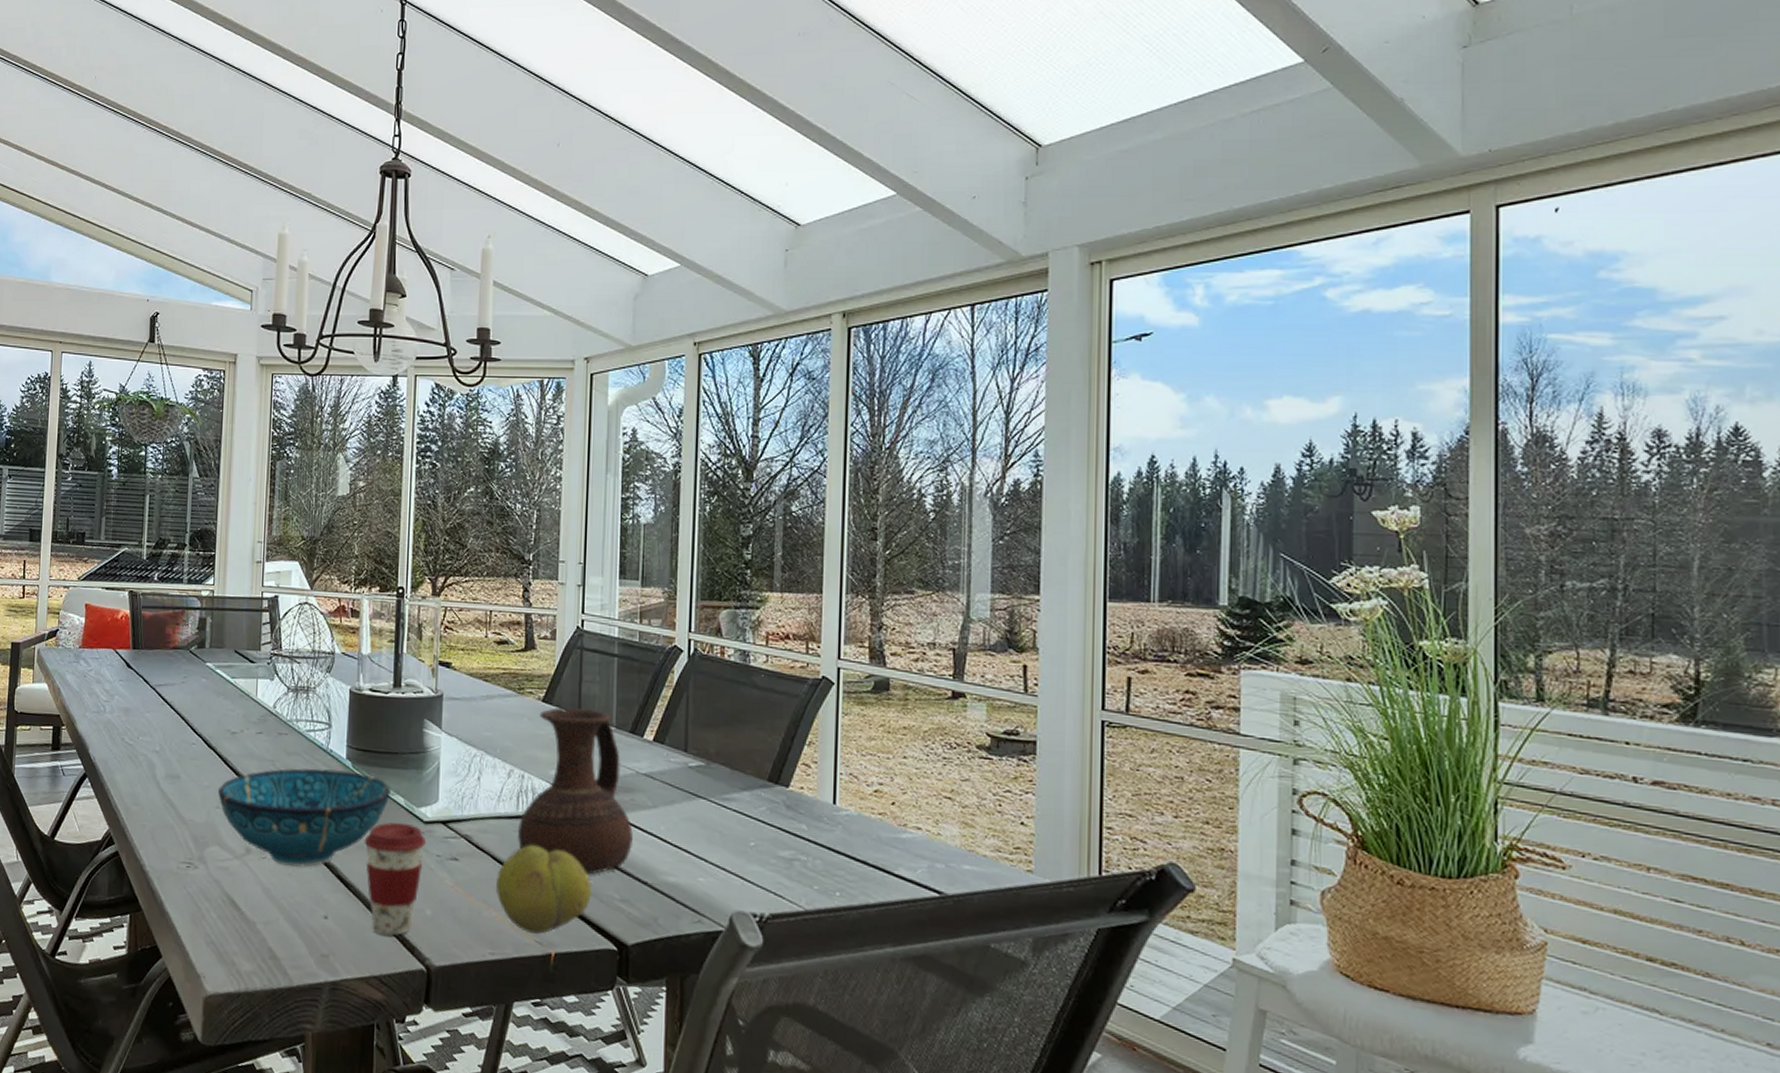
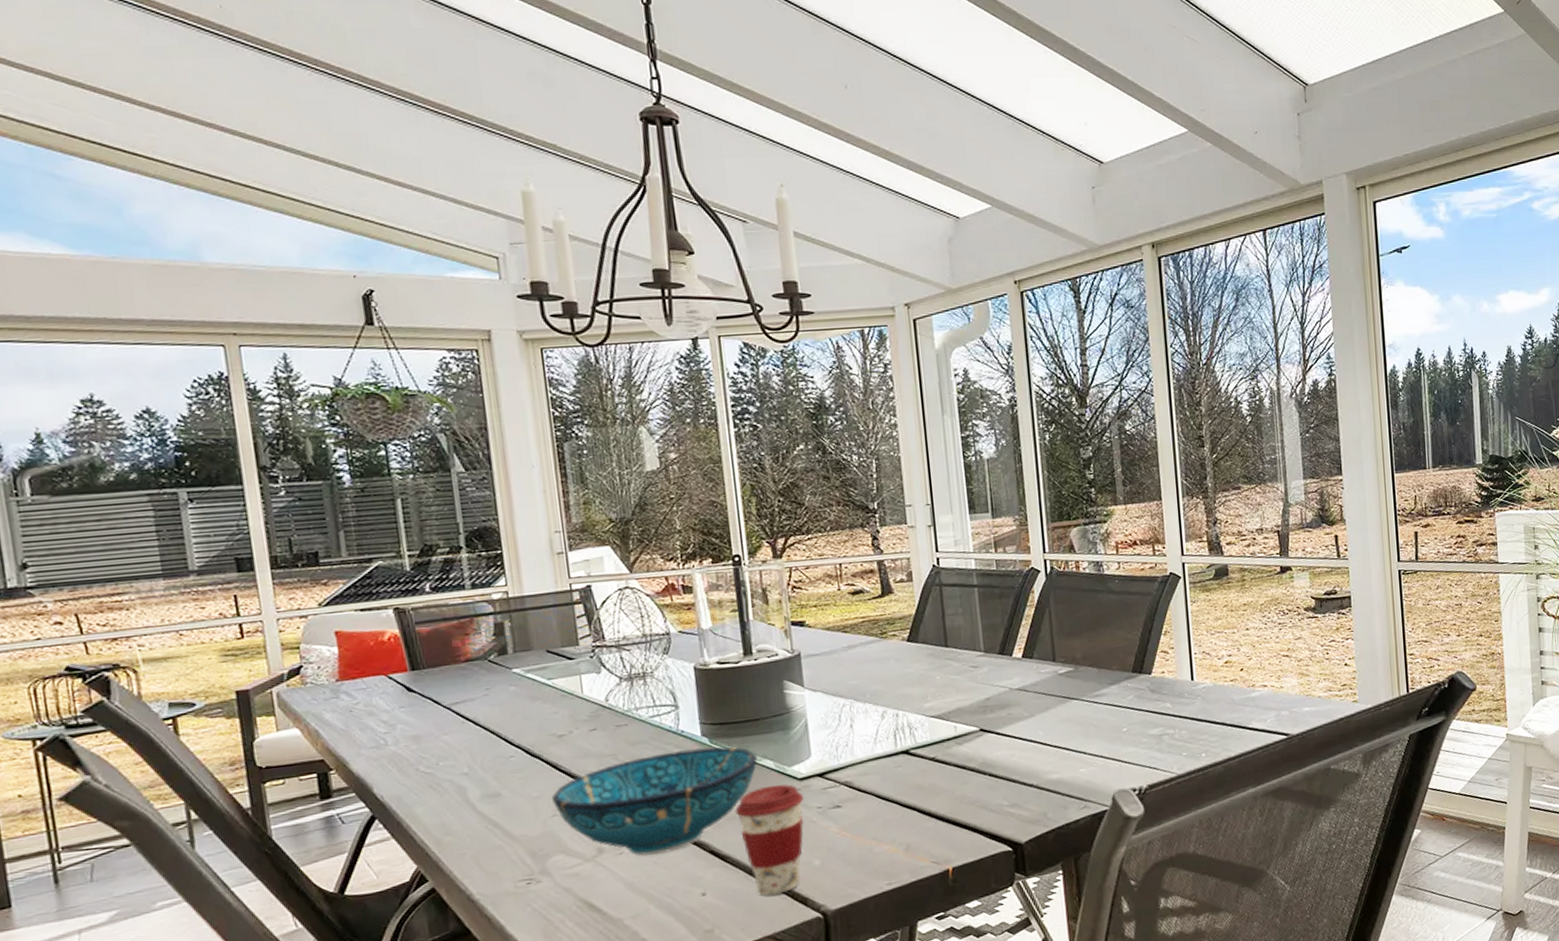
fruit: present [496,845,592,934] -> none [884,774,981,856]
ceramic pitcher: present [518,706,633,875] -> none [899,639,1015,791]

